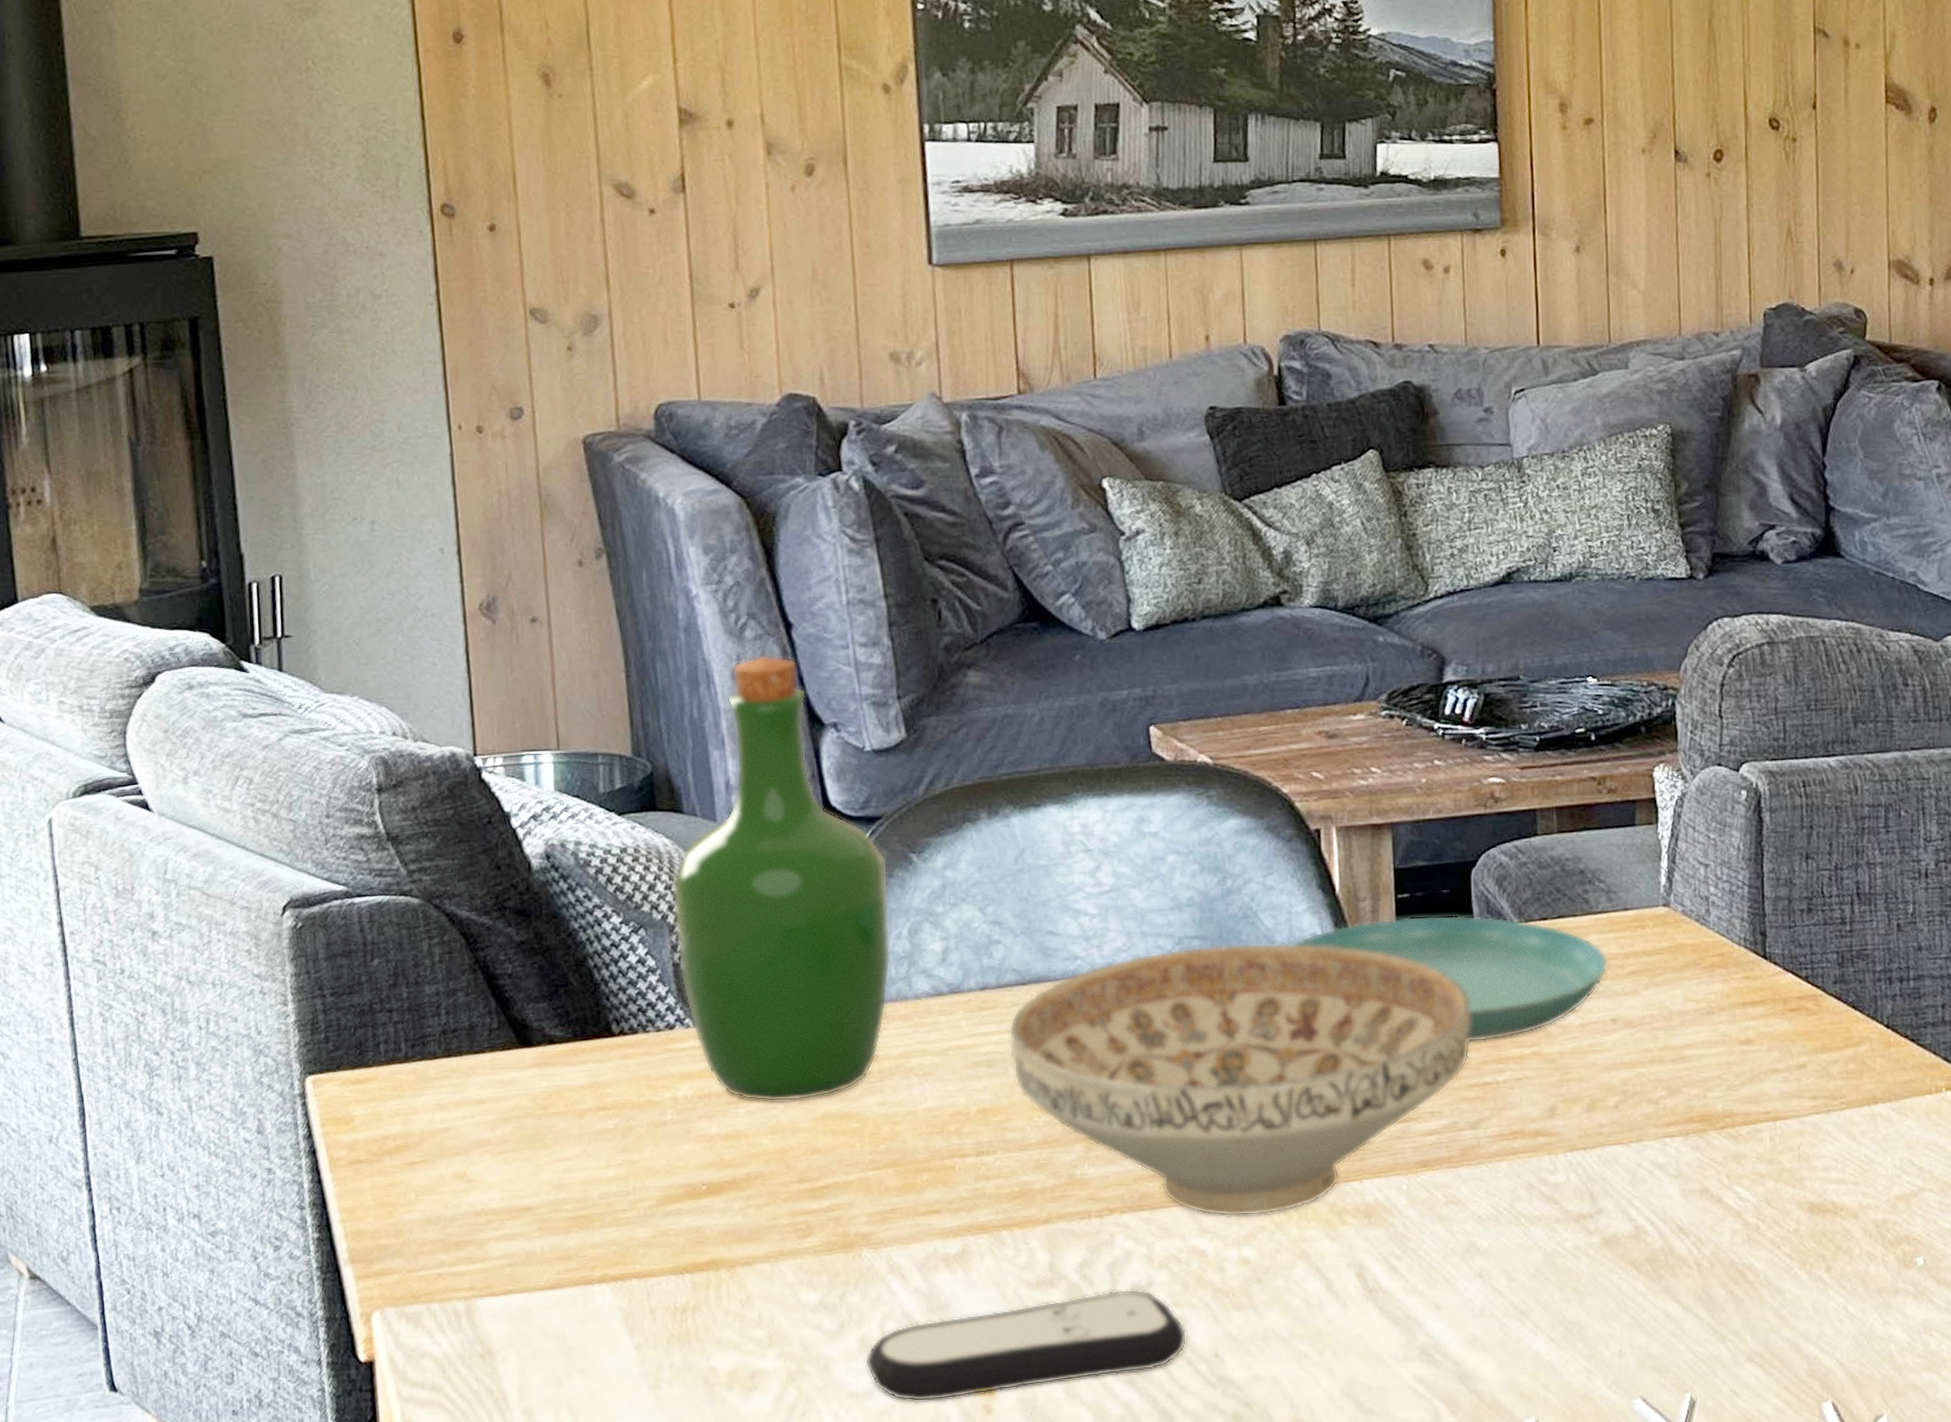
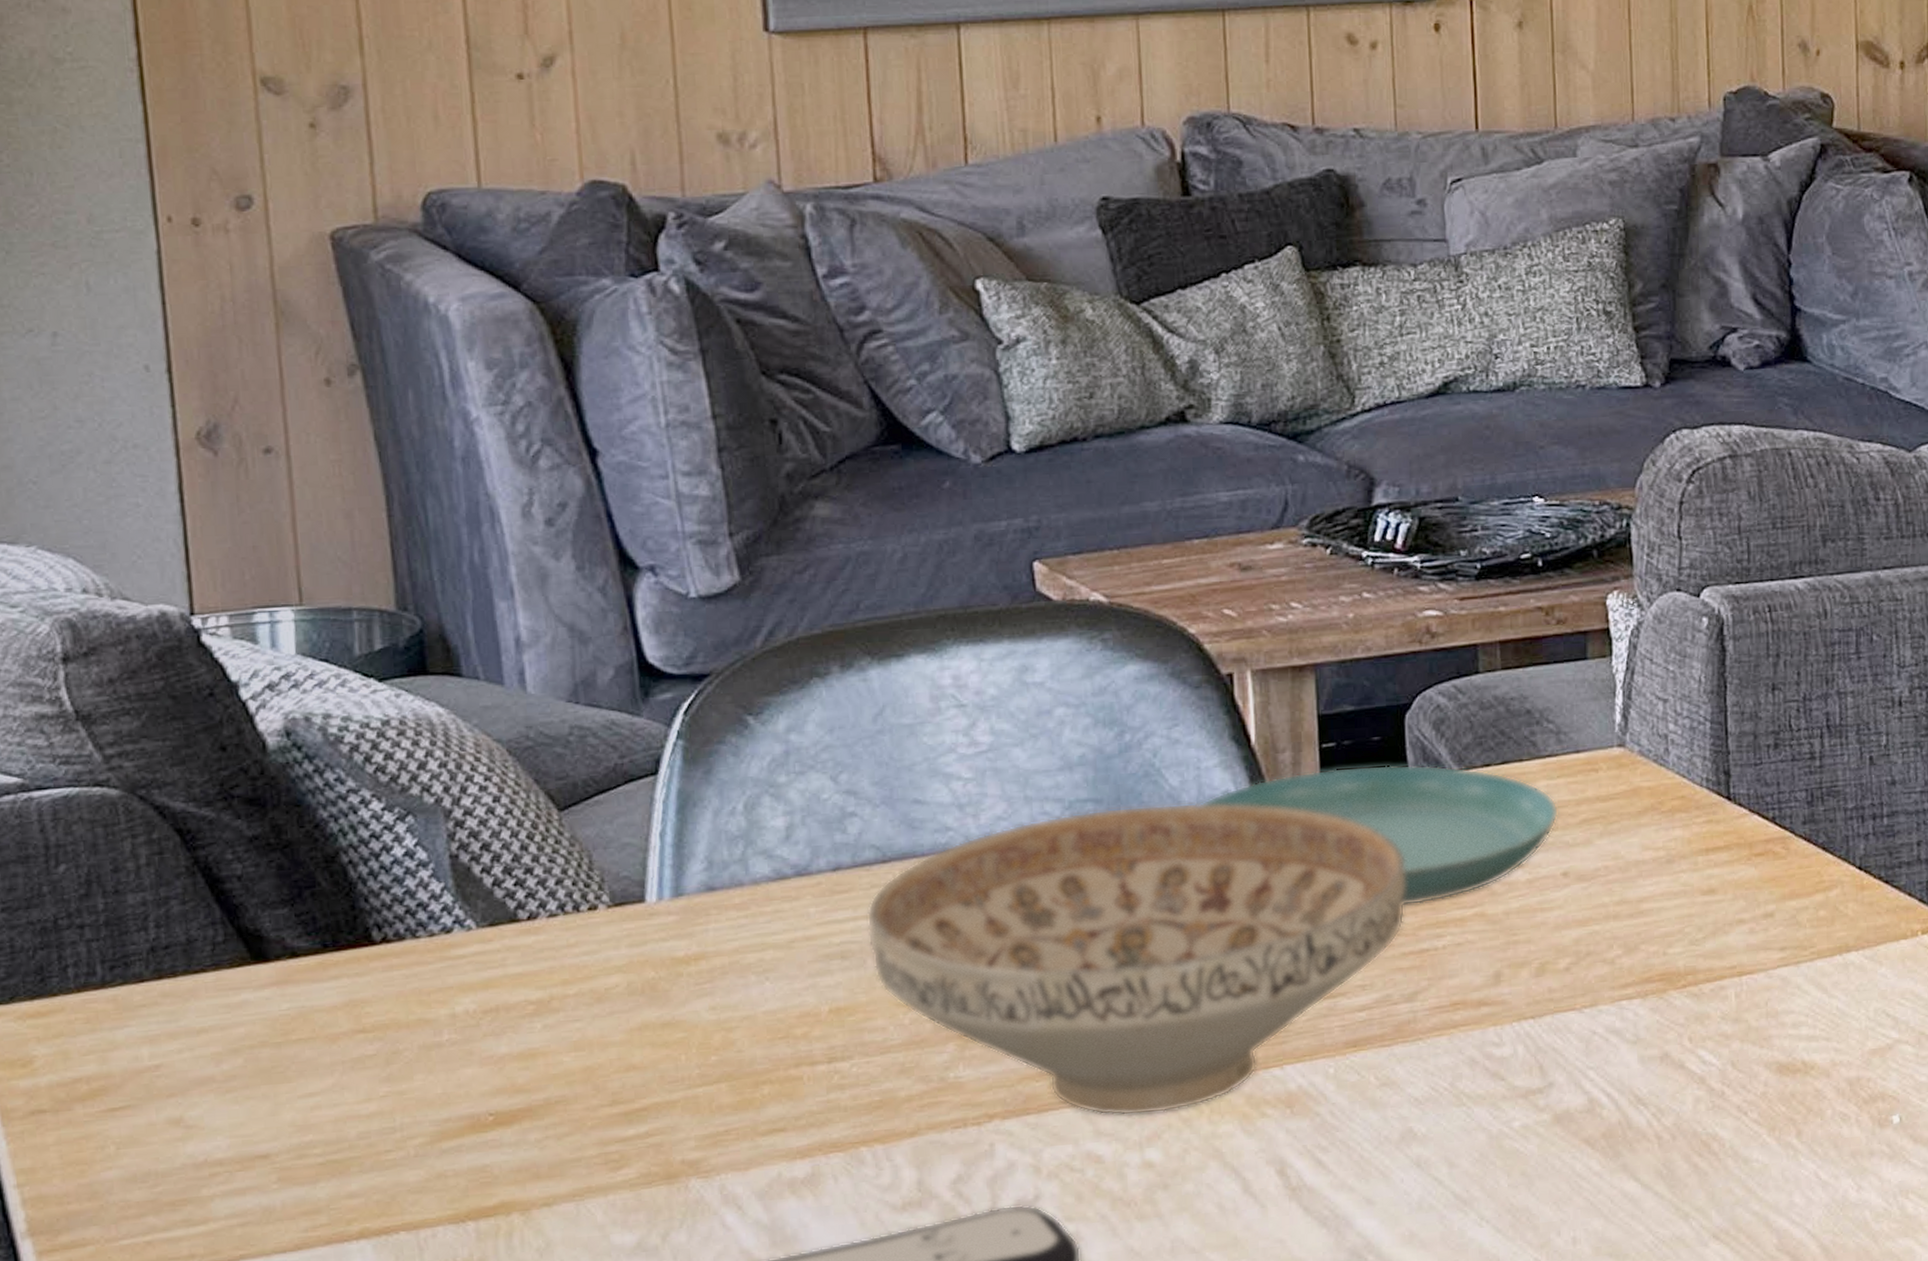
wine bottle: present [671,654,891,1102] -> none [447,487,723,1013]

